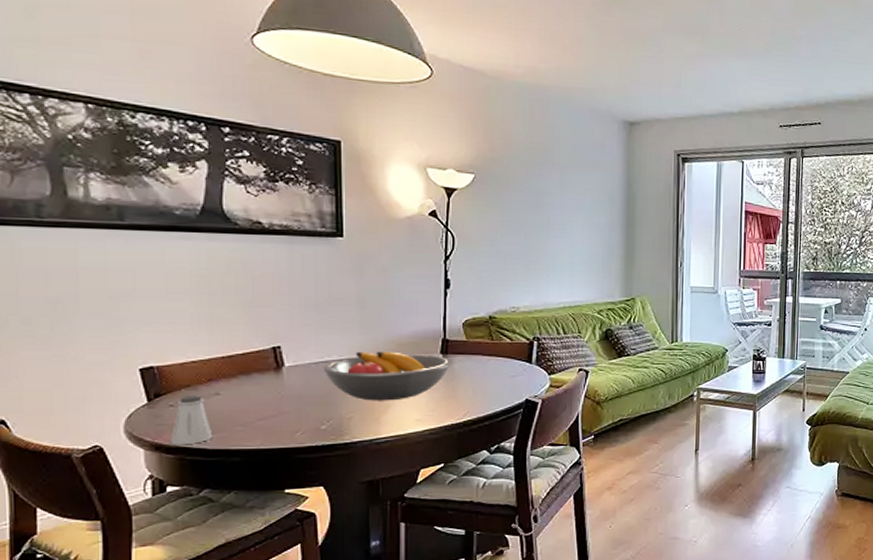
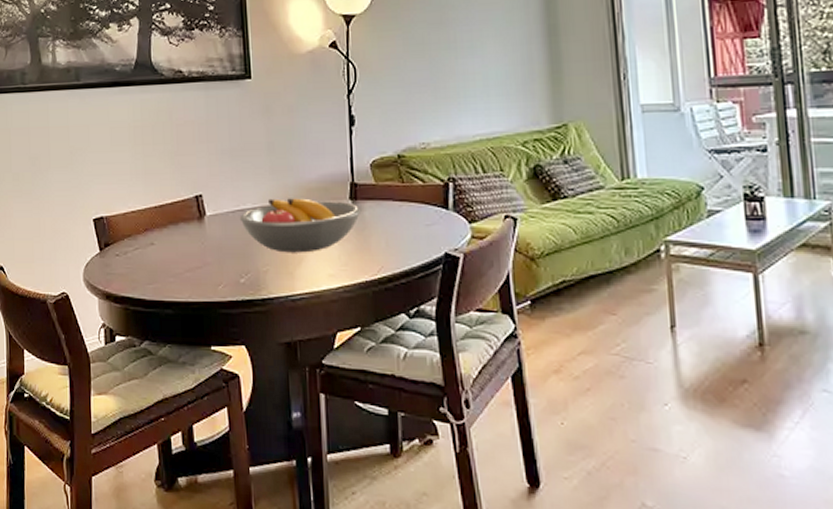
saltshaker: present [170,395,213,446] -> none [117,245,150,295]

